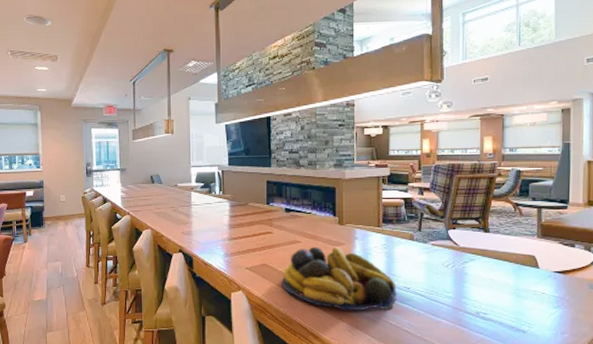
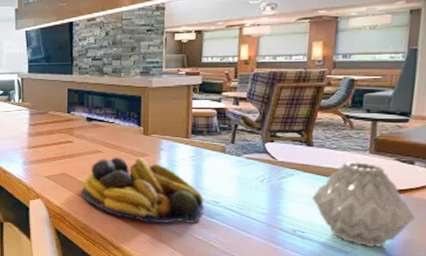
vase: none [491,246,579,325] -> present [311,162,415,247]

